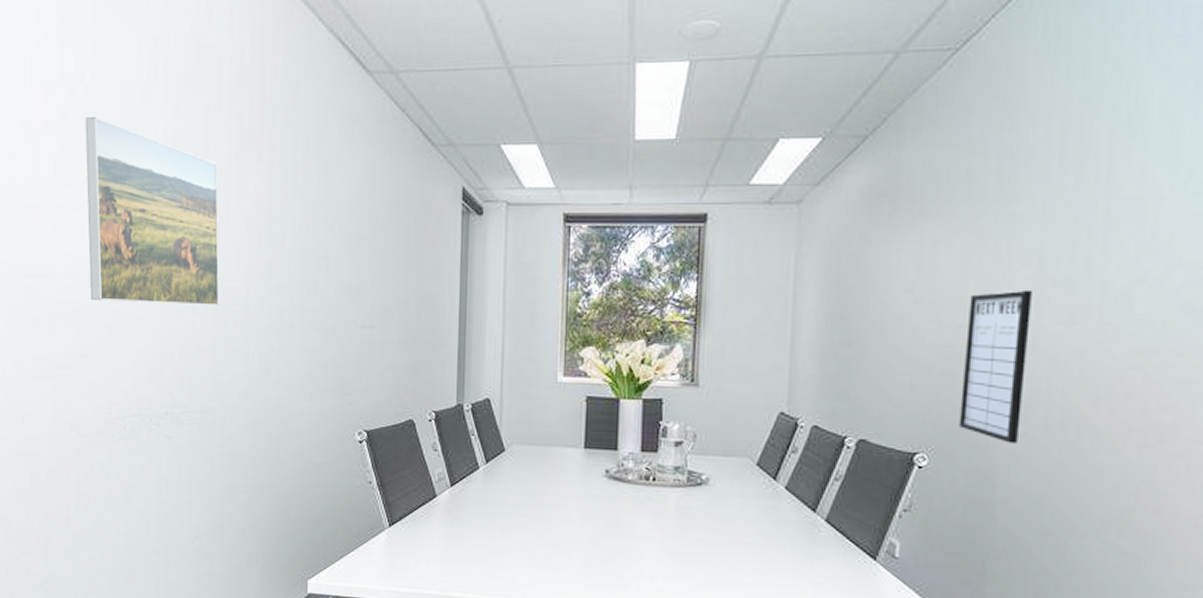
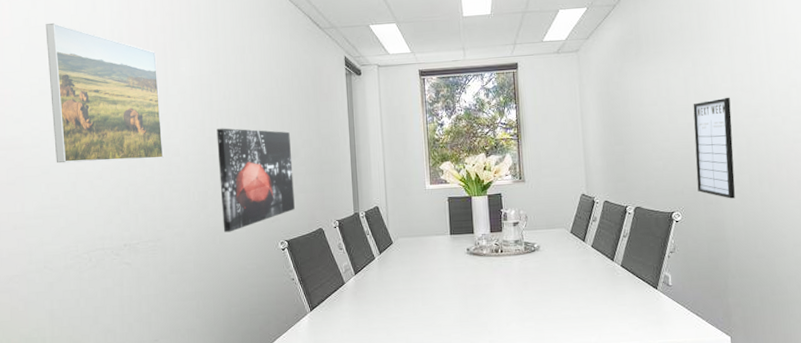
wall art: none [286,273,381,412] -> present [216,128,295,233]

